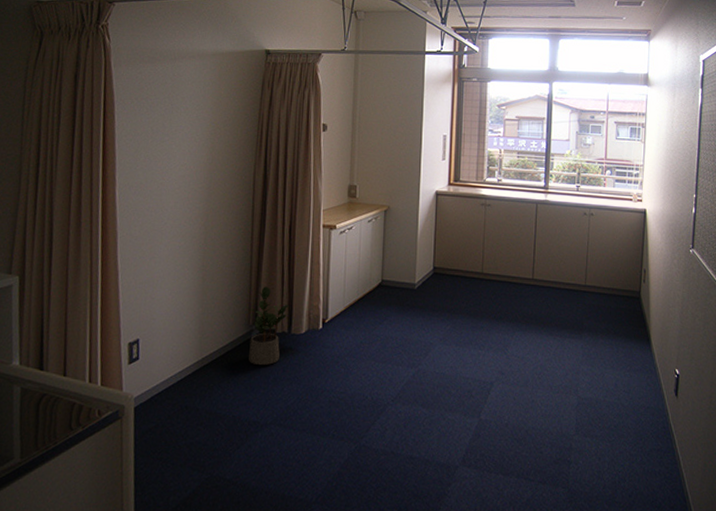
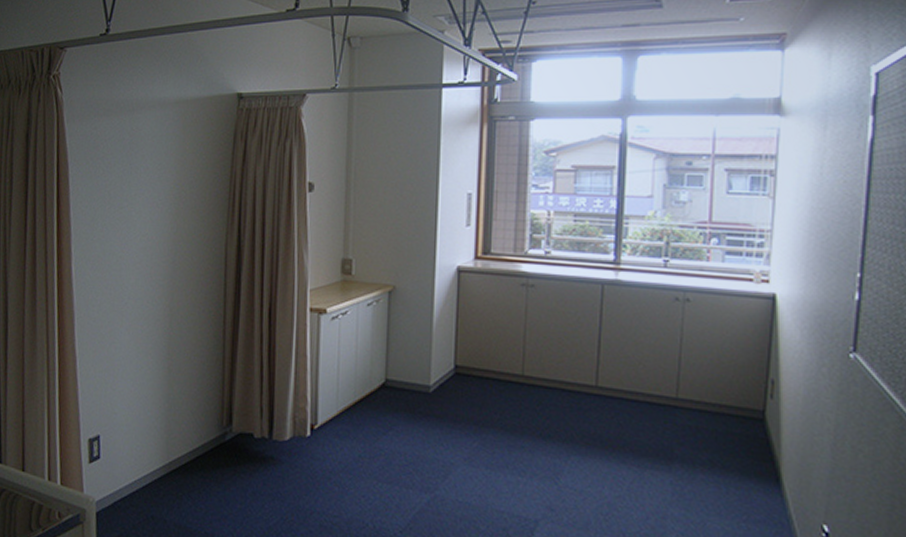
potted plant: present [249,286,289,365] -> none [222,381,269,476]

